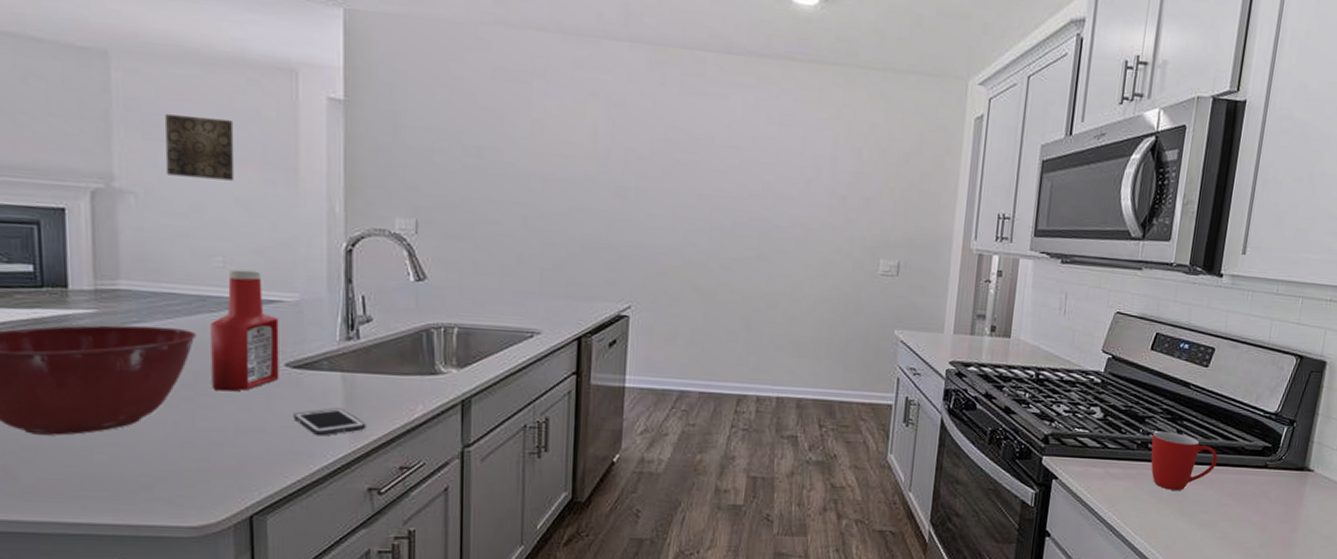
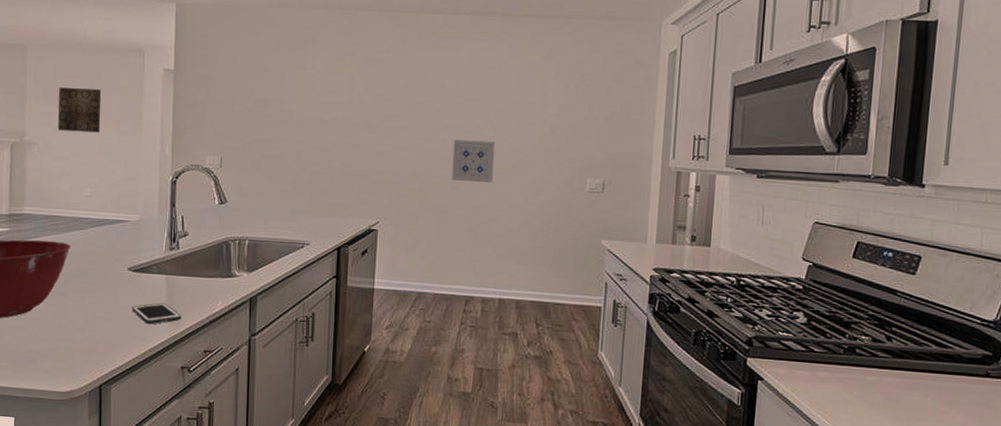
ketchup bottle: present [210,268,279,392] -> none [79,197,125,289]
wall art: none [721,208,775,263] -> present [451,139,496,184]
mug: present [1151,431,1218,490] -> none [859,337,933,396]

